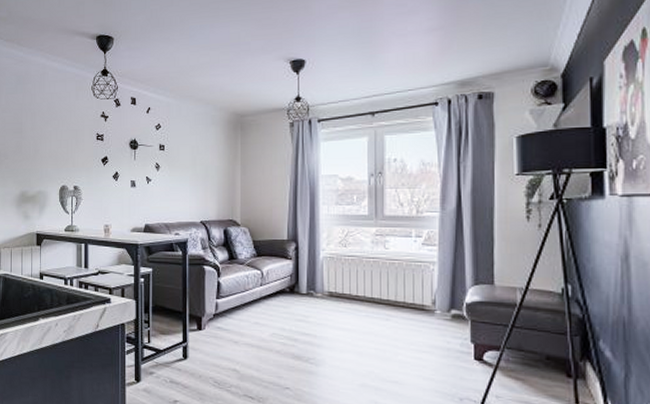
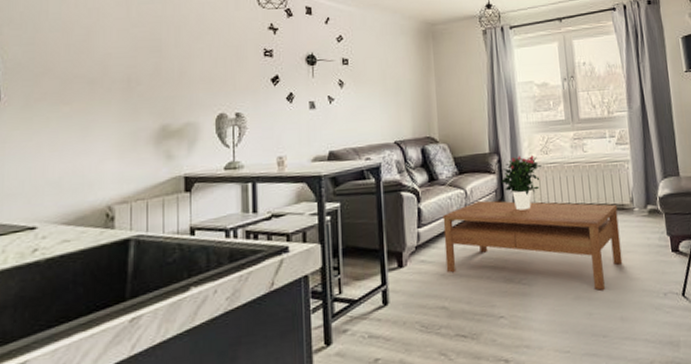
coffee table: none [239,283,416,383] -> present [443,200,623,291]
potted flower: none [297,246,339,297] -> present [501,155,542,211]

